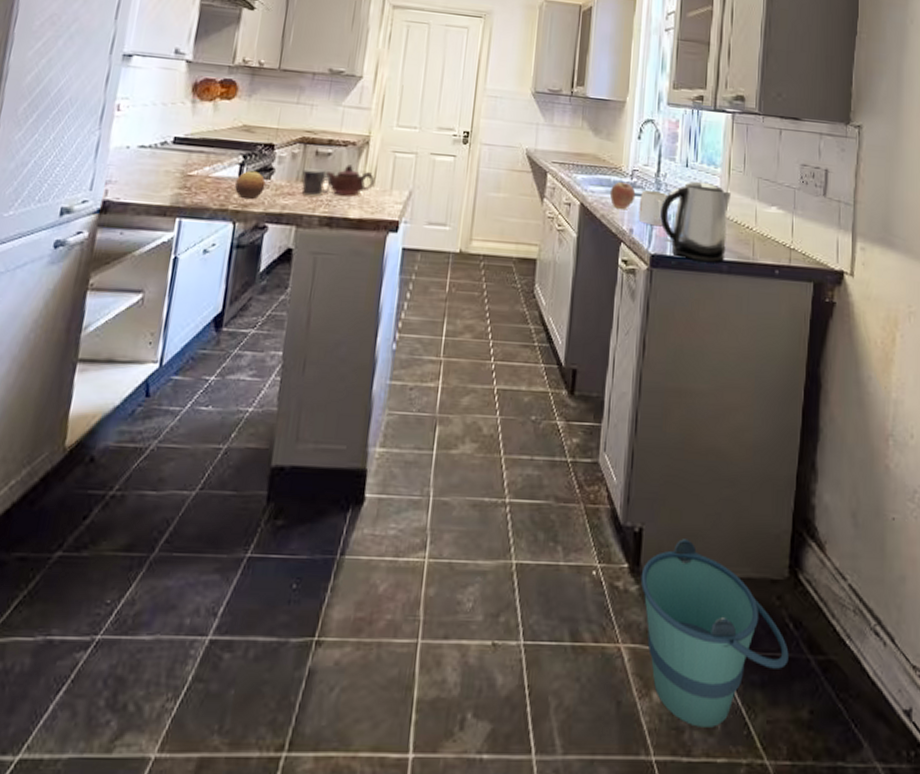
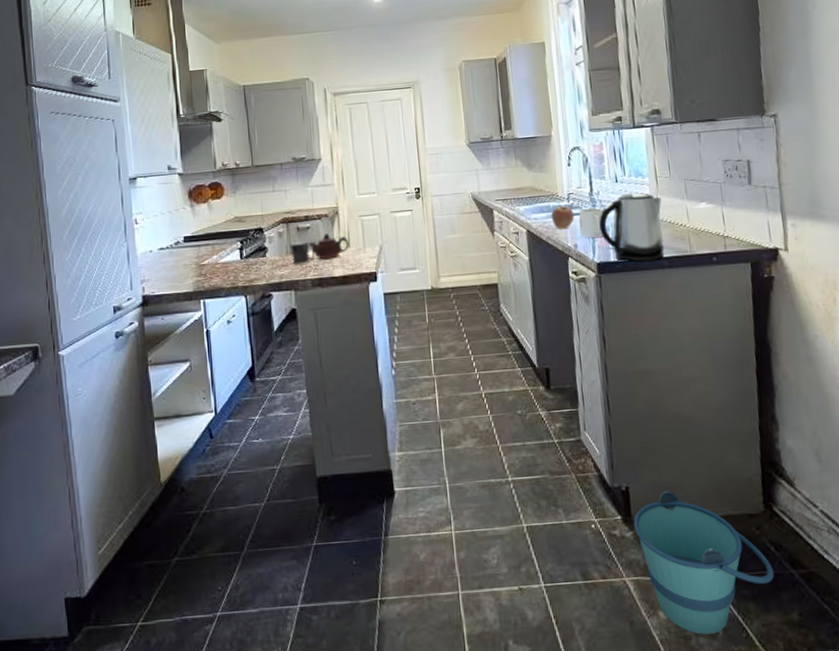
fruit: present [235,170,266,200] -> none [239,252,263,276]

